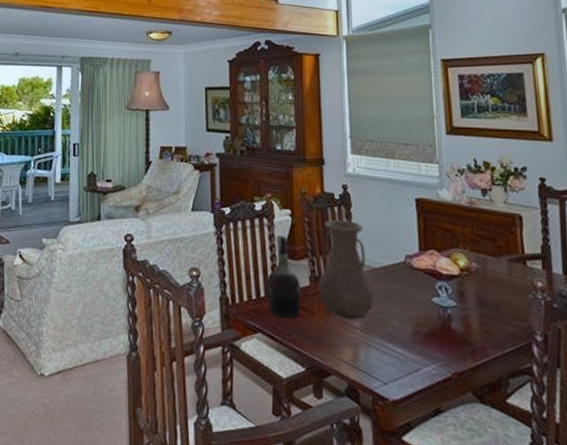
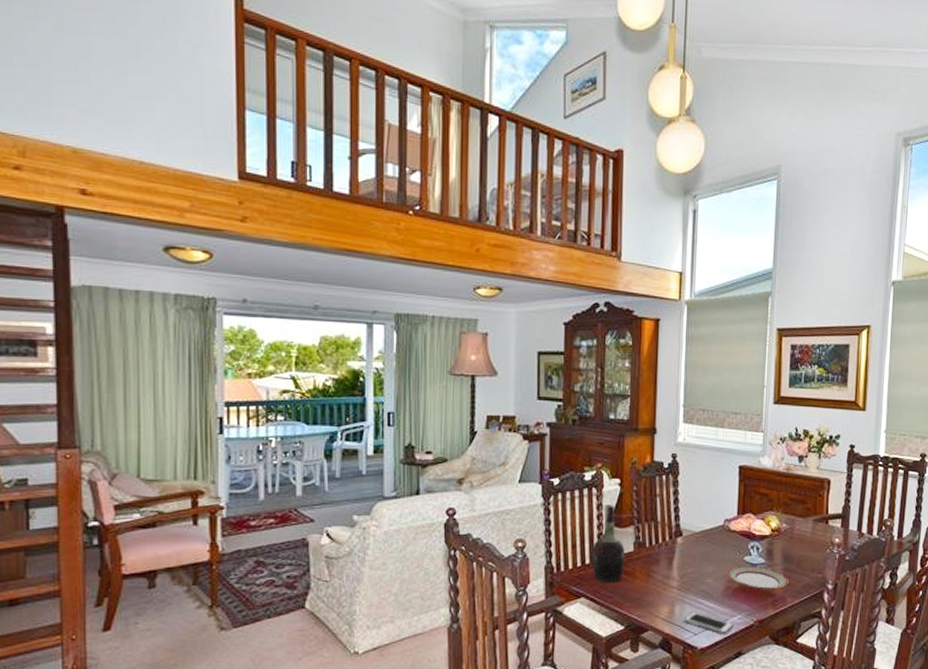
vase: present [319,219,374,320] -> none [642,487,693,581]
cell phone: none [370,357,428,386] -> present [684,612,734,634]
plate: none [414,307,487,338] -> present [727,565,788,590]

